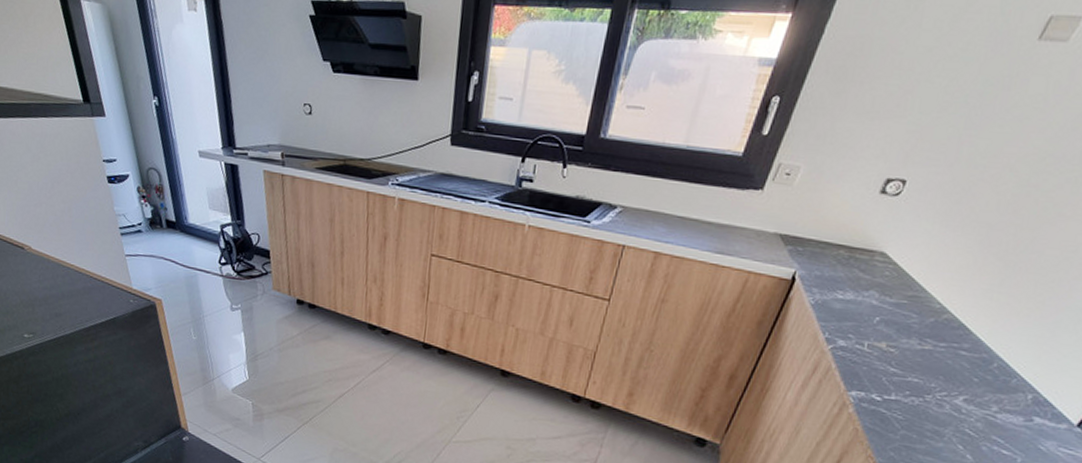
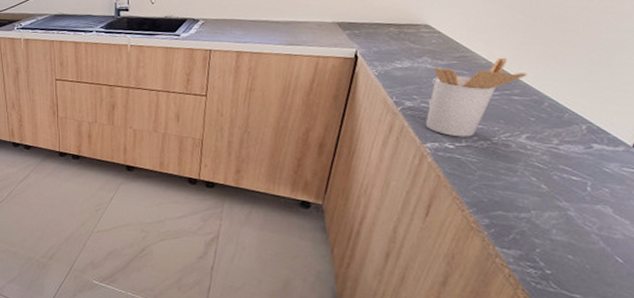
utensil holder: none [854,303,983,391] -> present [425,57,527,137]

